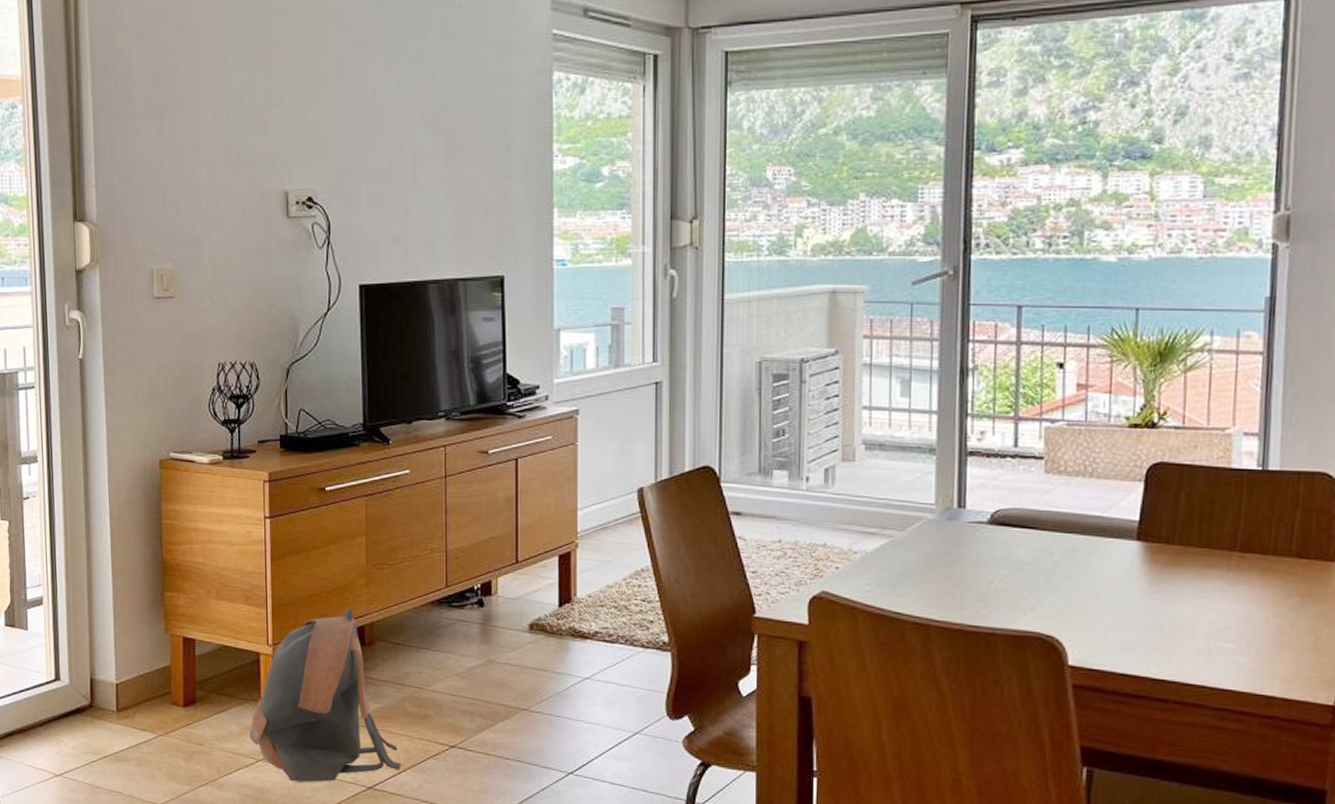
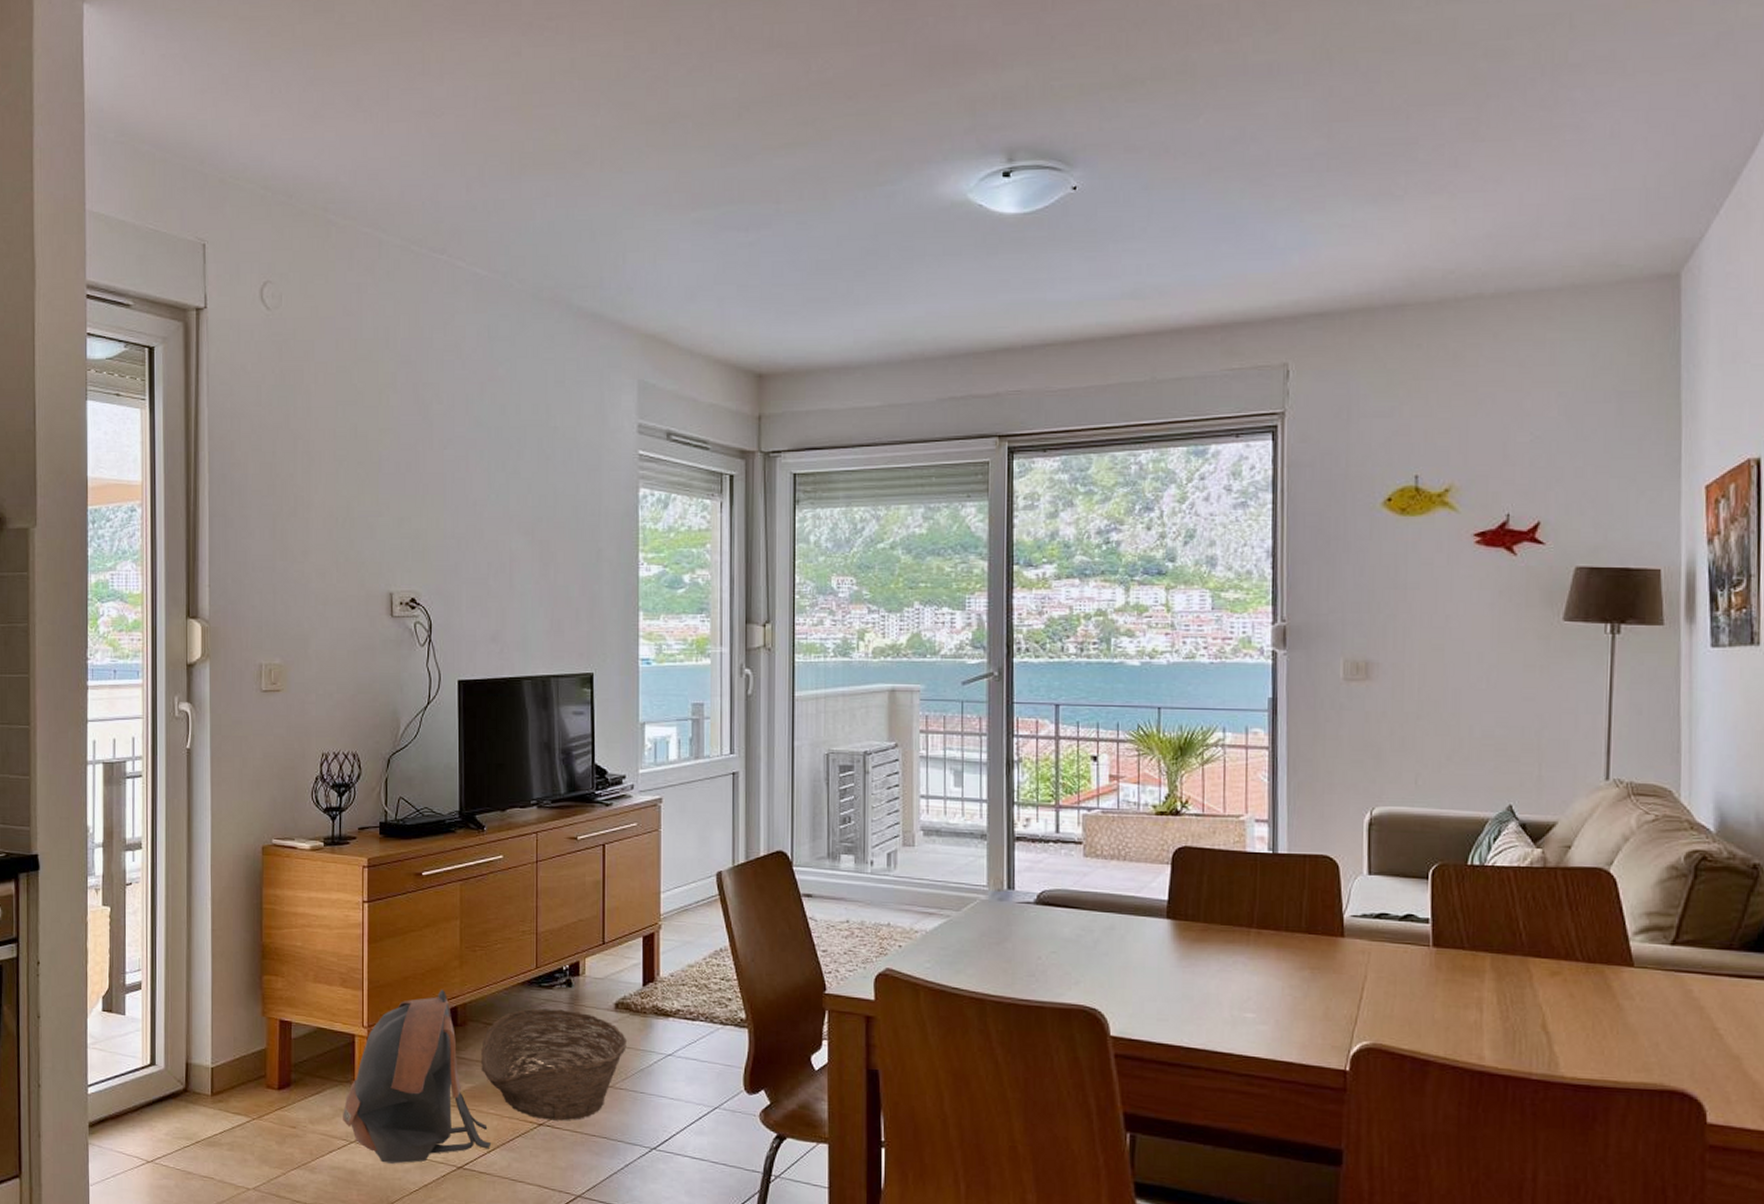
basket: none [390,628,543,743] -> present [481,1008,628,1121]

